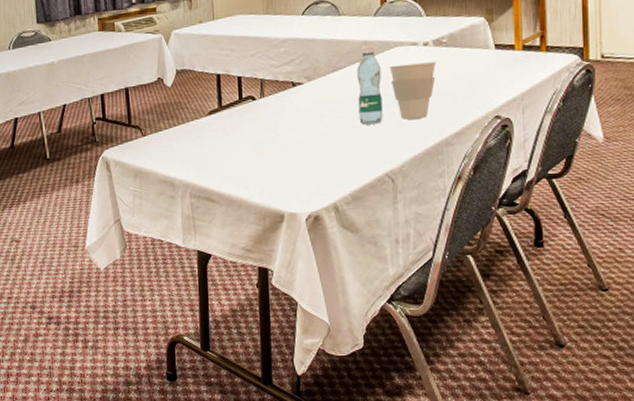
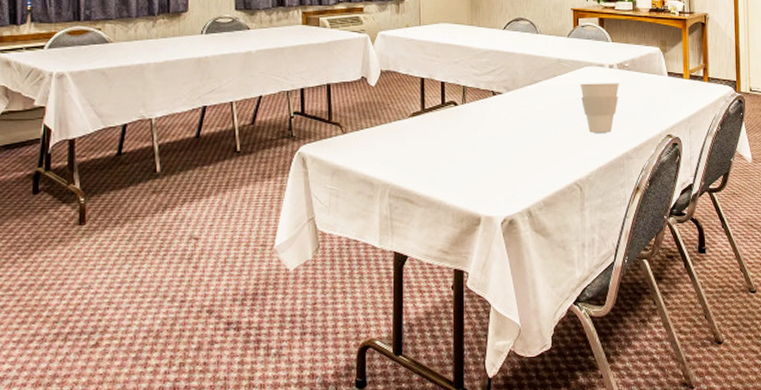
bottle: present [357,44,383,125] -> none [551,62,573,136]

